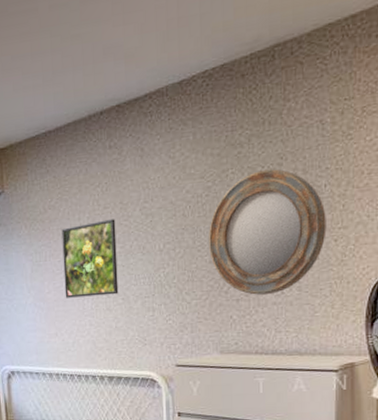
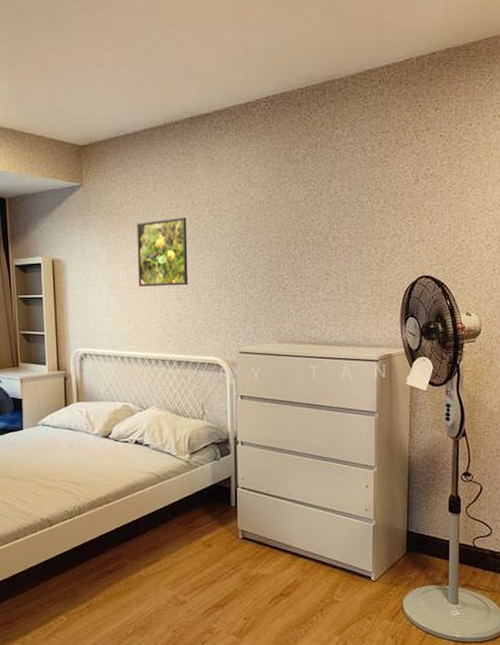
home mirror: present [209,169,326,295] -> none [269,185,368,292]

